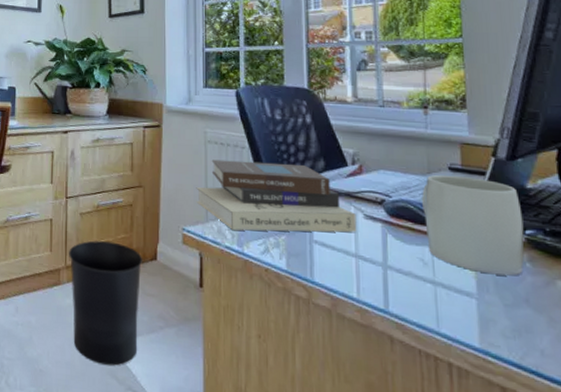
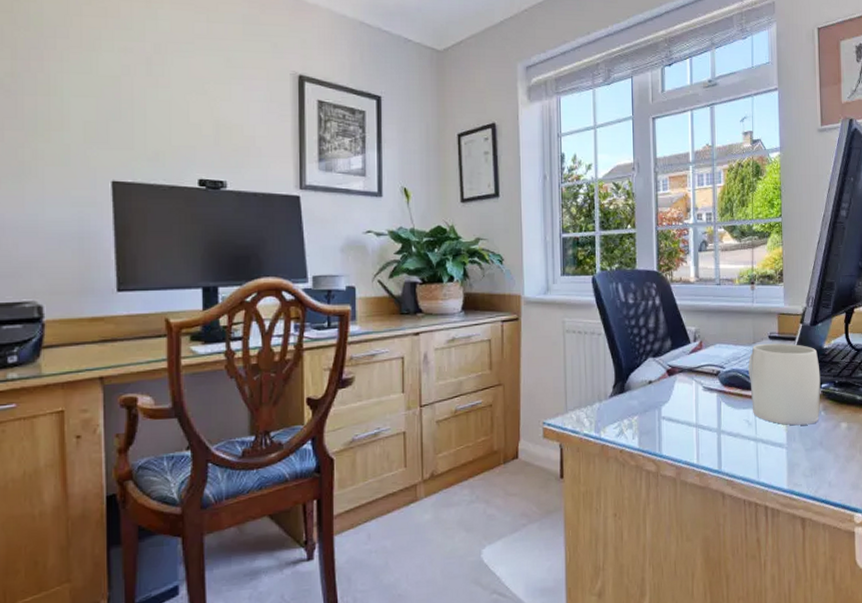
waste bin: present [69,240,143,365] -> none [426,446,505,574]
books: present [196,159,357,233] -> none [555,346,697,417]

